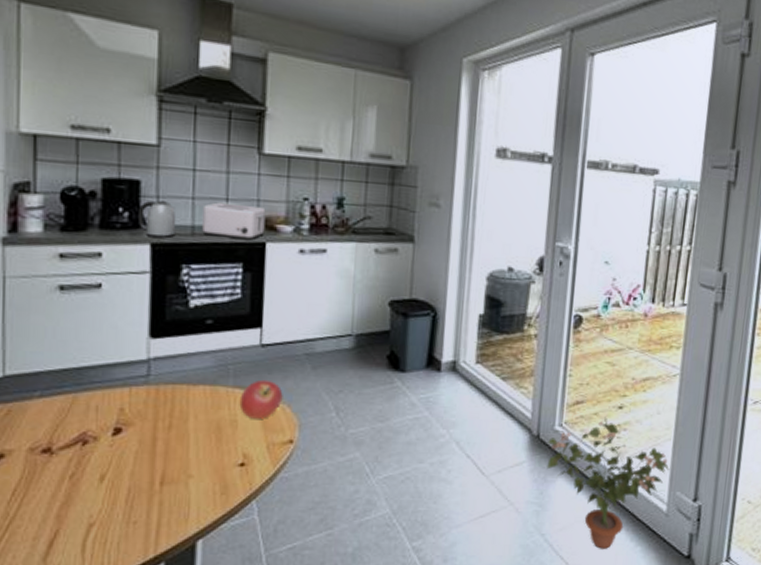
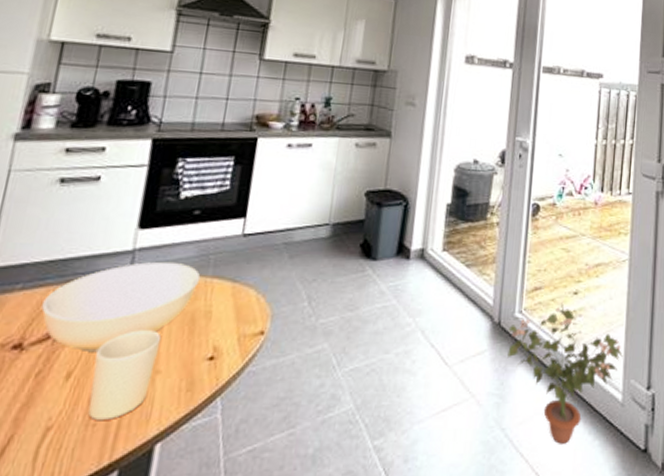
bowl: none [64,371,222,456] -> present [41,261,201,351]
mug: none [125,437,189,520] -> present [88,330,162,421]
kettle: present [137,200,177,239] -> none [144,100,180,135]
toaster: present [202,202,266,240] -> none [201,101,261,136]
fruit: present [239,379,283,420] -> none [215,269,259,311]

